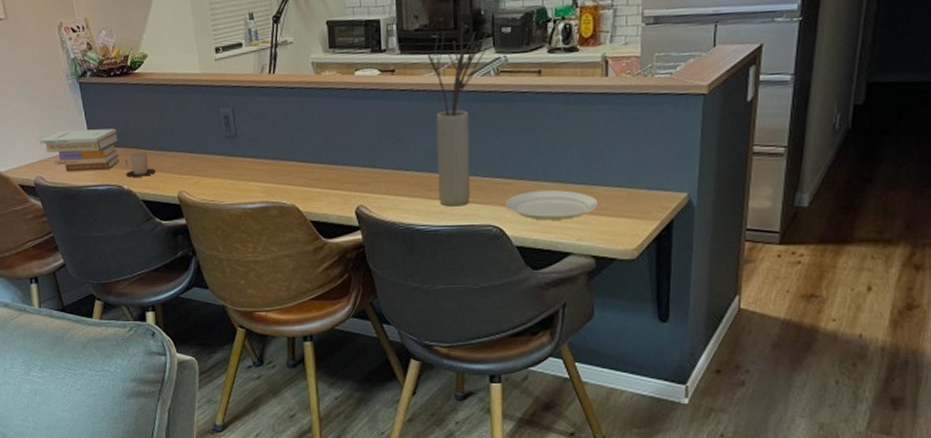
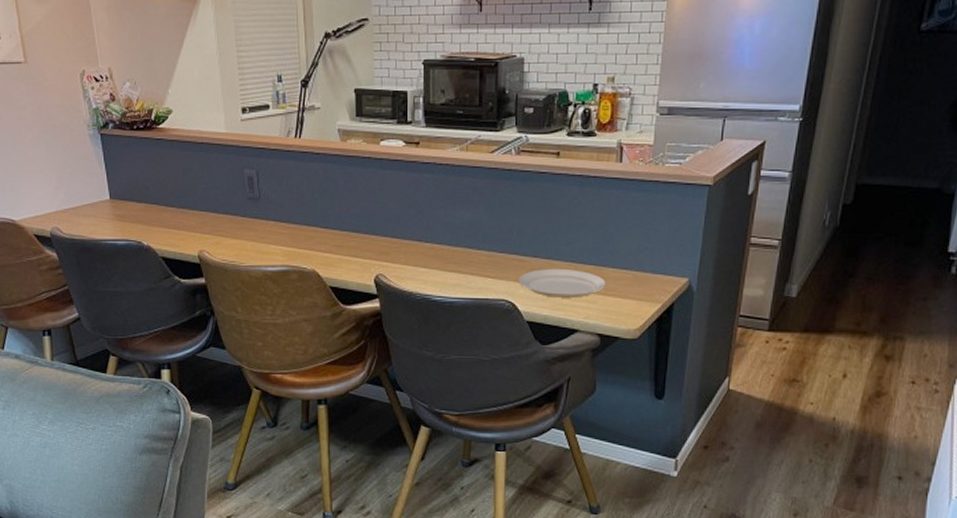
books: present [39,128,120,171] -> none [57,181,140,224]
cup: present [124,152,156,177] -> none [145,209,177,233]
vase: present [428,22,488,207] -> none [452,100,511,280]

